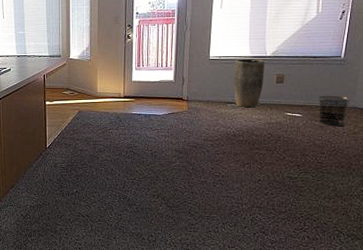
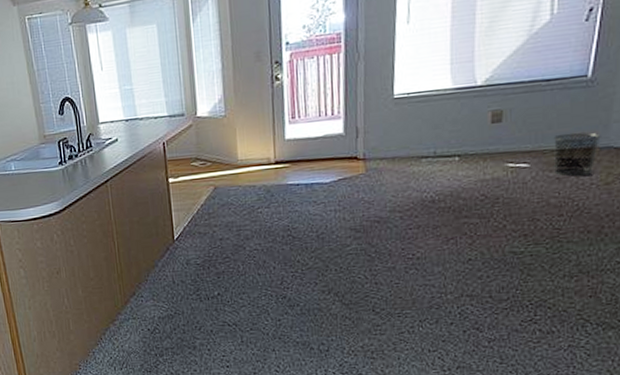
vase: present [234,59,265,108] -> none [429,91,474,162]

